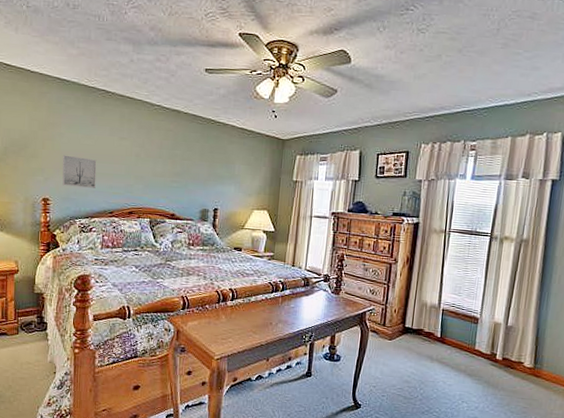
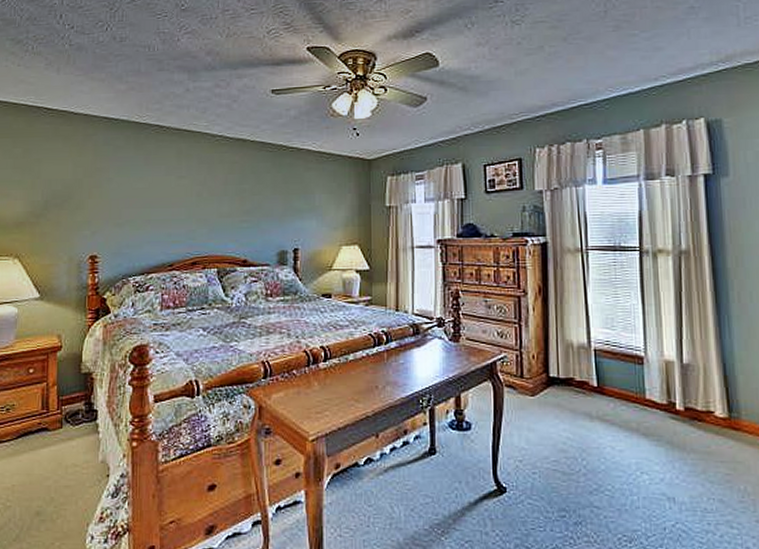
wall art: present [62,155,97,188] -> none [112,203,152,239]

